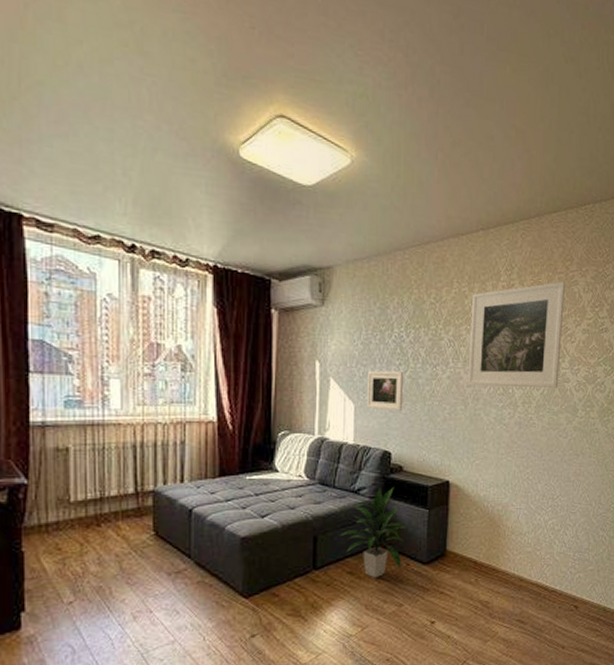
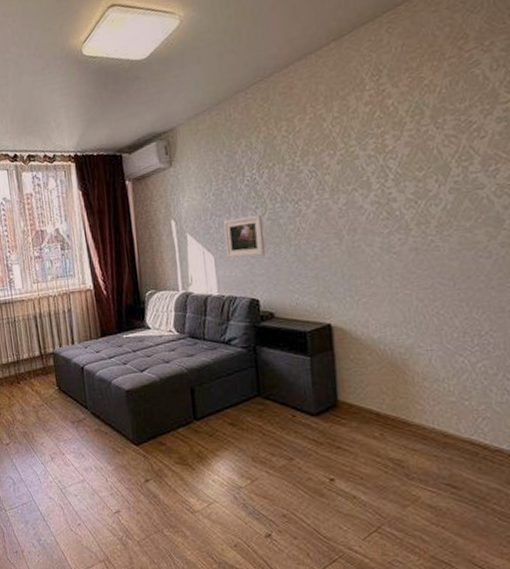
indoor plant: present [340,486,406,579] -> none [216,334,286,430]
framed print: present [467,282,566,388] -> none [332,67,468,216]

